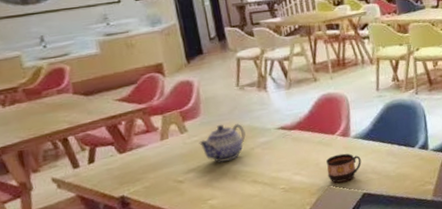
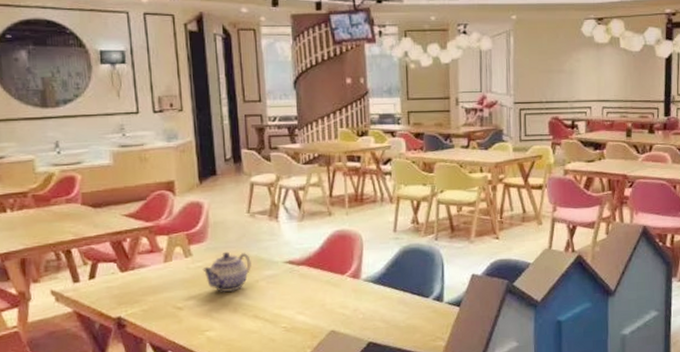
cup: present [325,153,362,183] -> none [332,296,370,328]

